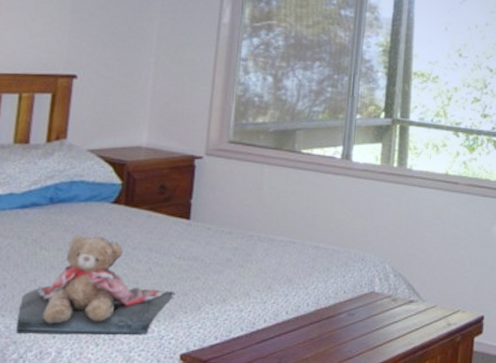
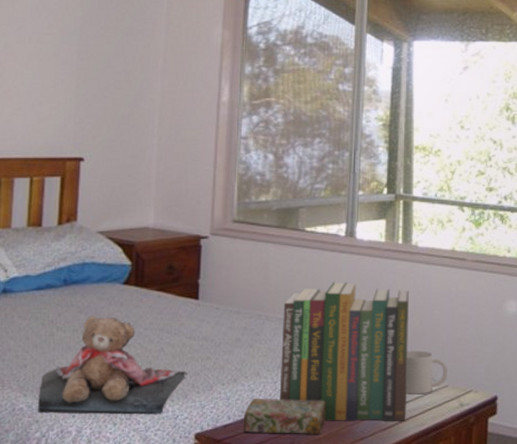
decorative box: none [229,319,316,354] -> present [243,399,327,434]
books: none [269,204,402,341] -> present [279,282,410,421]
mug: none [394,271,437,314] -> present [405,350,447,394]

